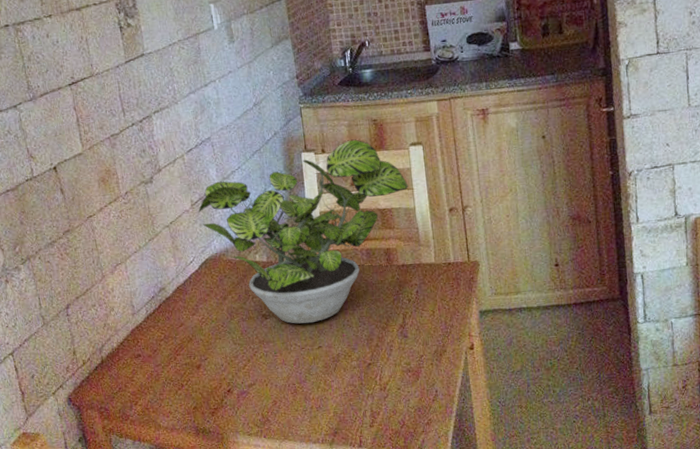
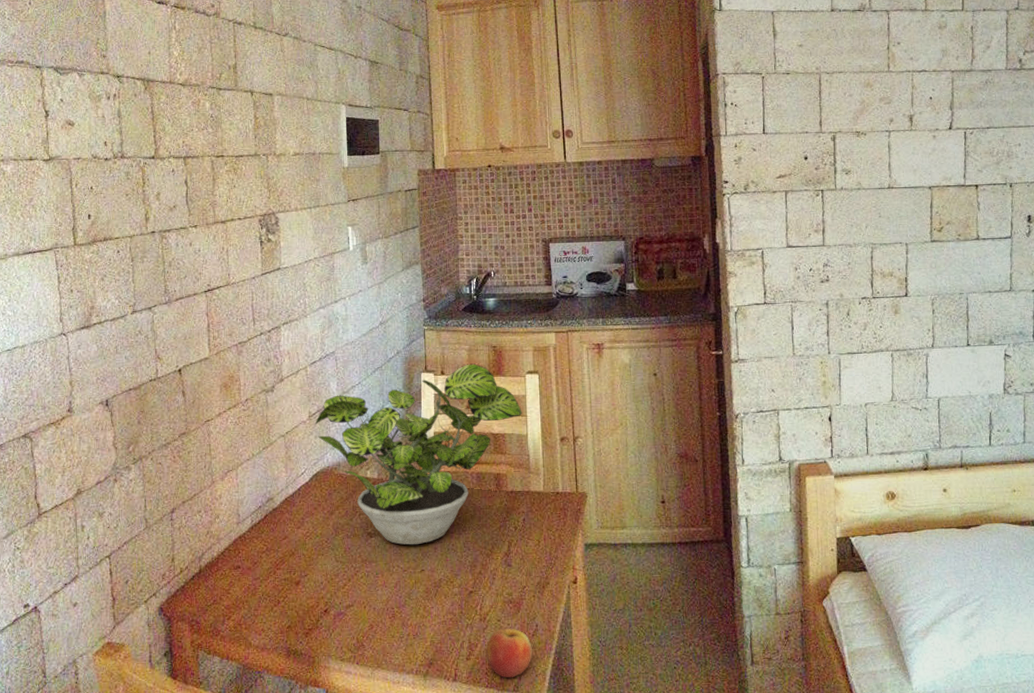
apple: none [388,394,434,441] -> present [486,626,532,678]

